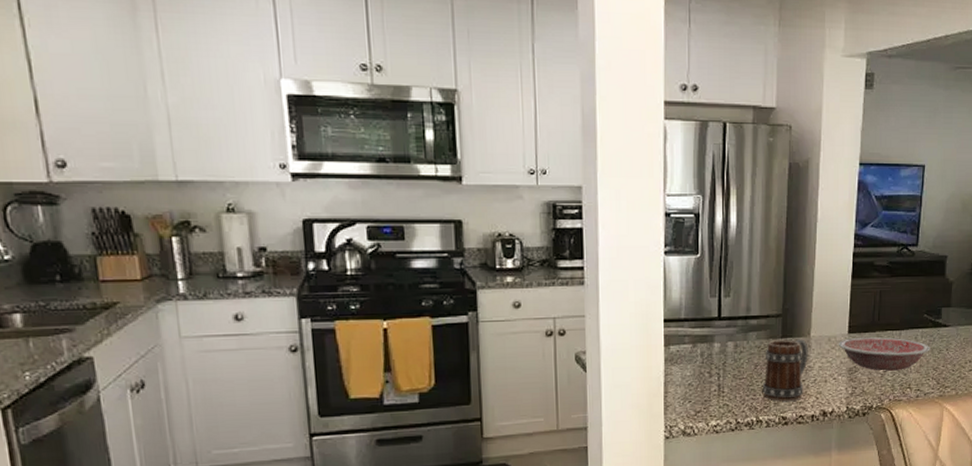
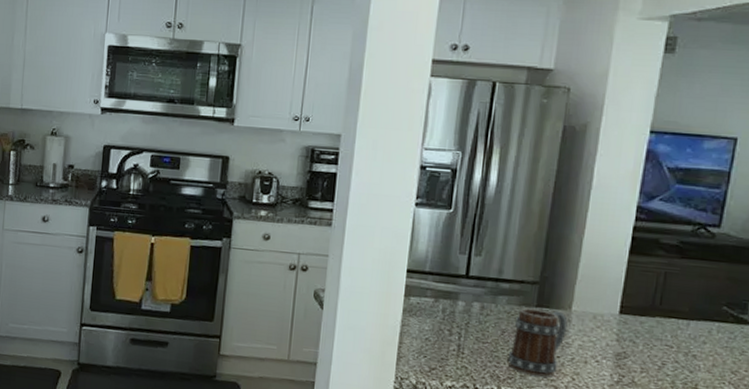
bowl: present [838,336,930,371] -> none [605,319,729,367]

